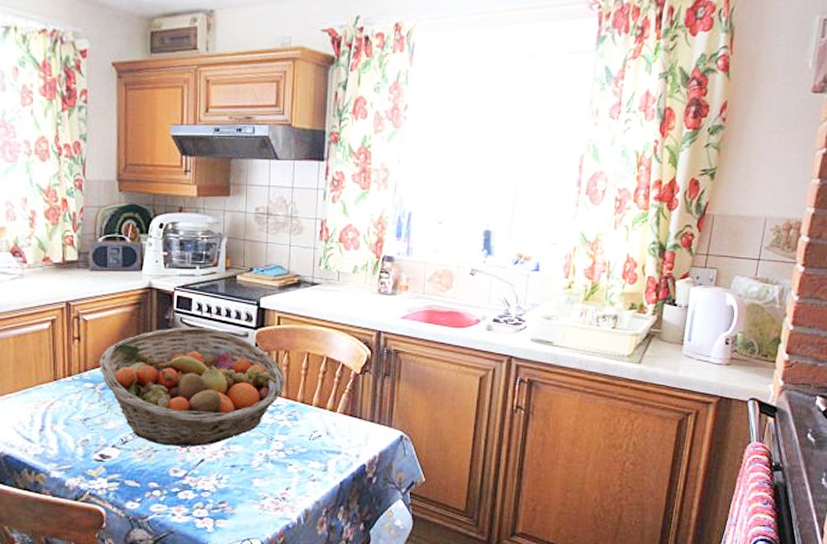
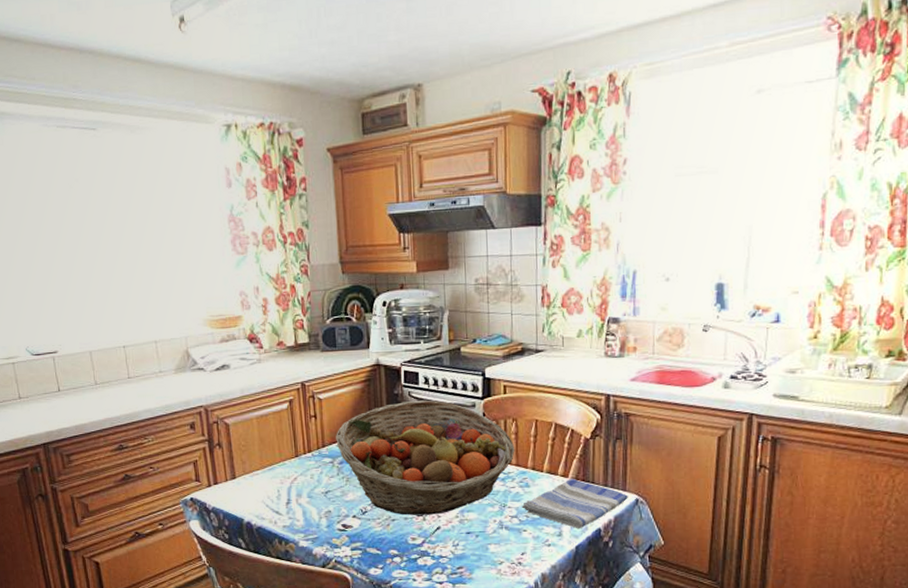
dish towel: none [288,412,393,465] -> present [521,478,628,529]

